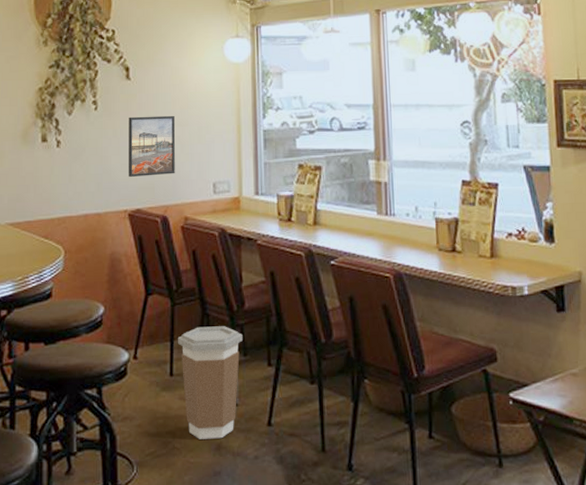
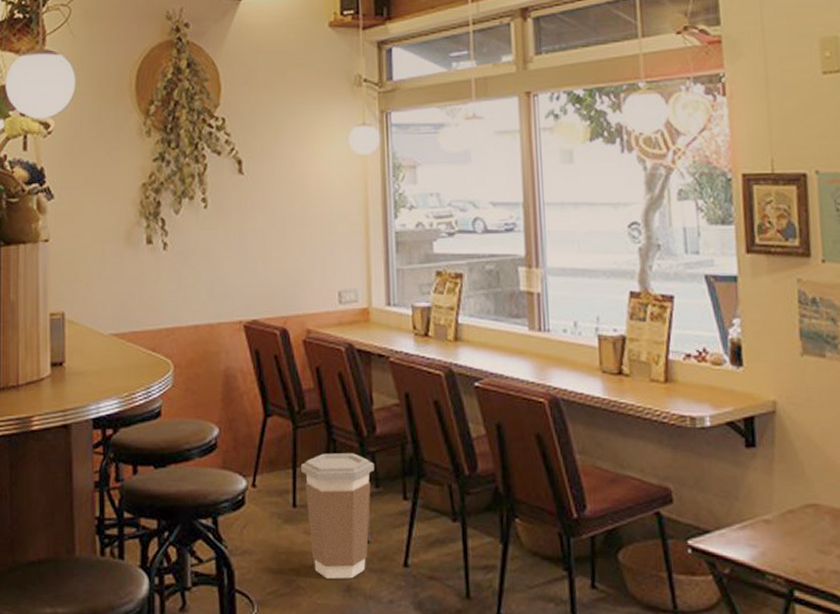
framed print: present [128,115,175,177] -> none [242,214,295,284]

